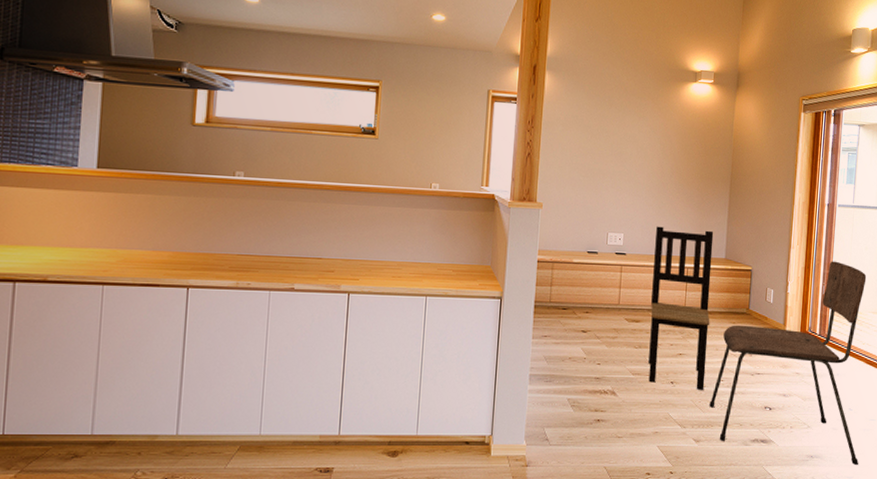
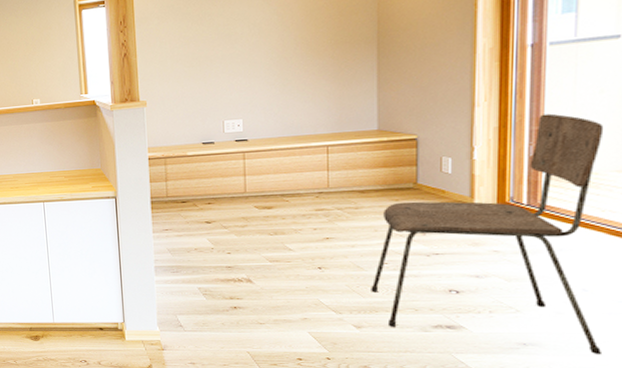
dining chair: present [648,226,714,391] -> none [282,101,364,276]

